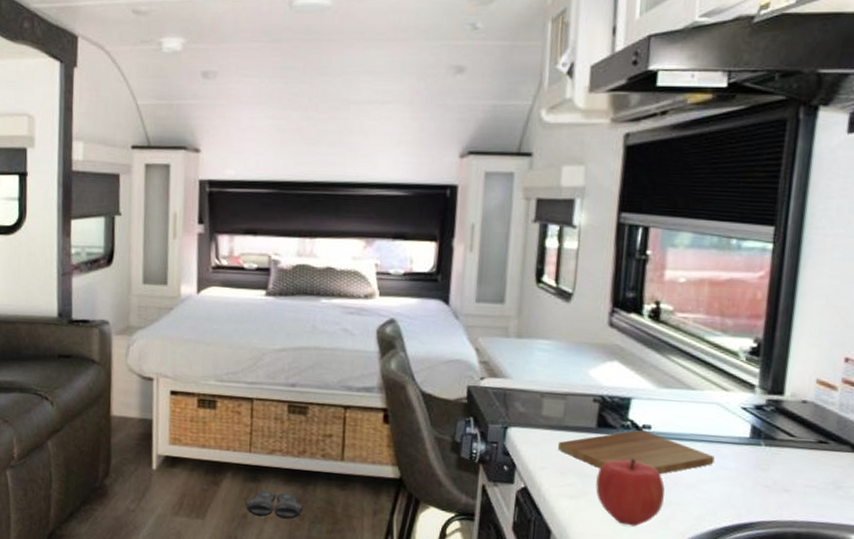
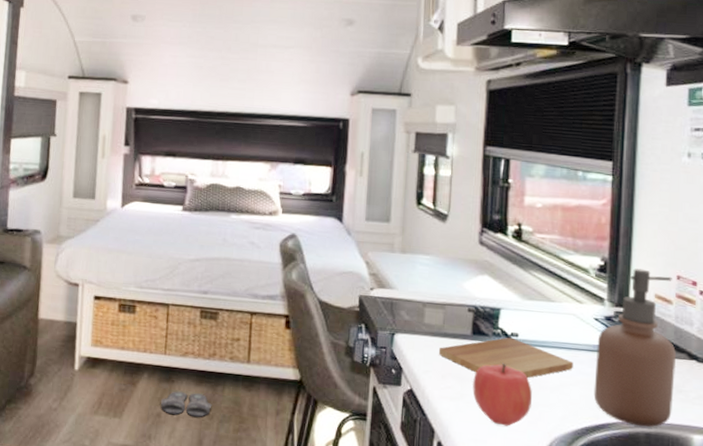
soap dispenser: none [736,350,839,527] -> present [593,268,677,427]

